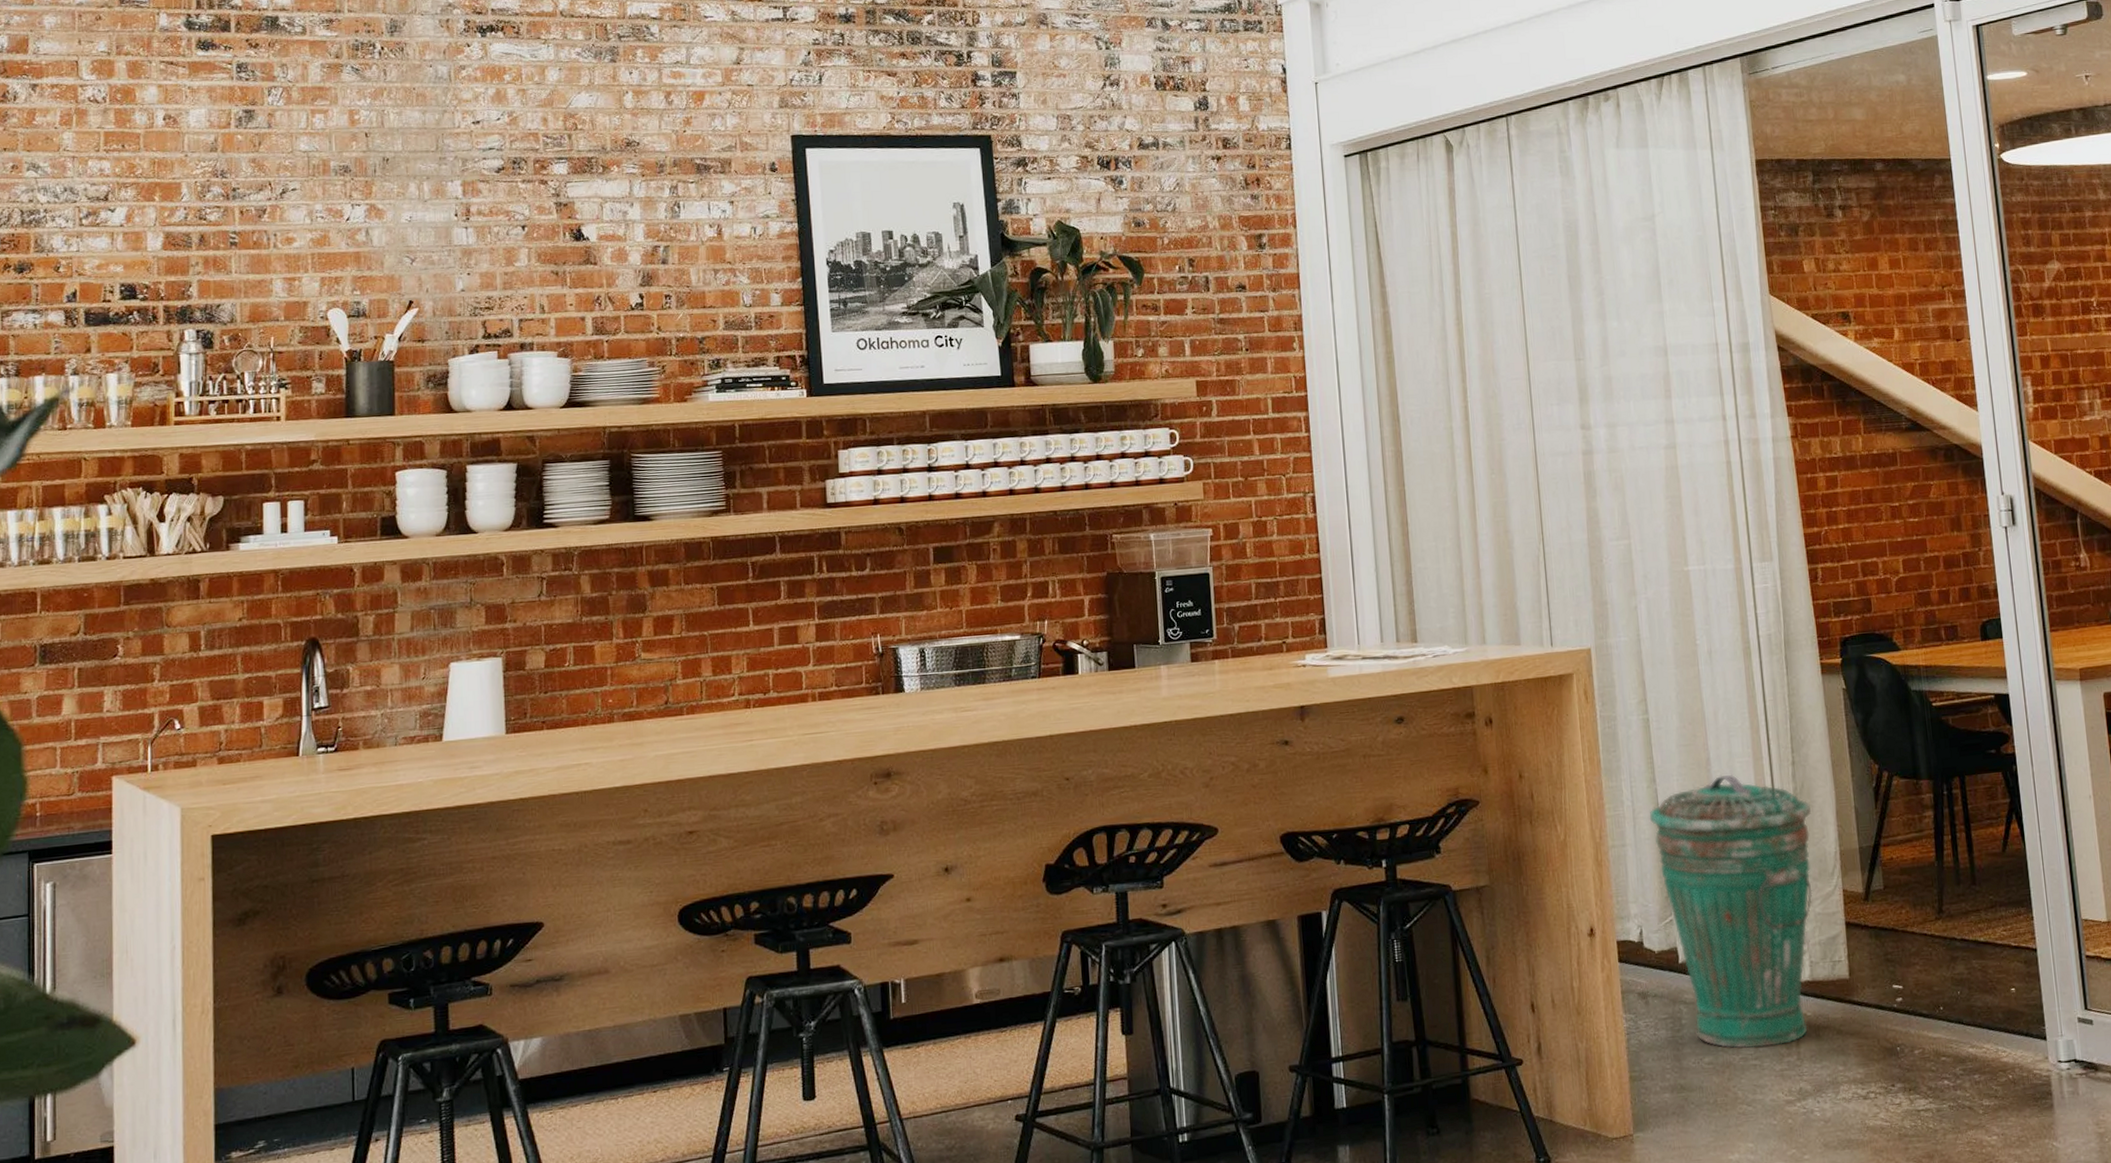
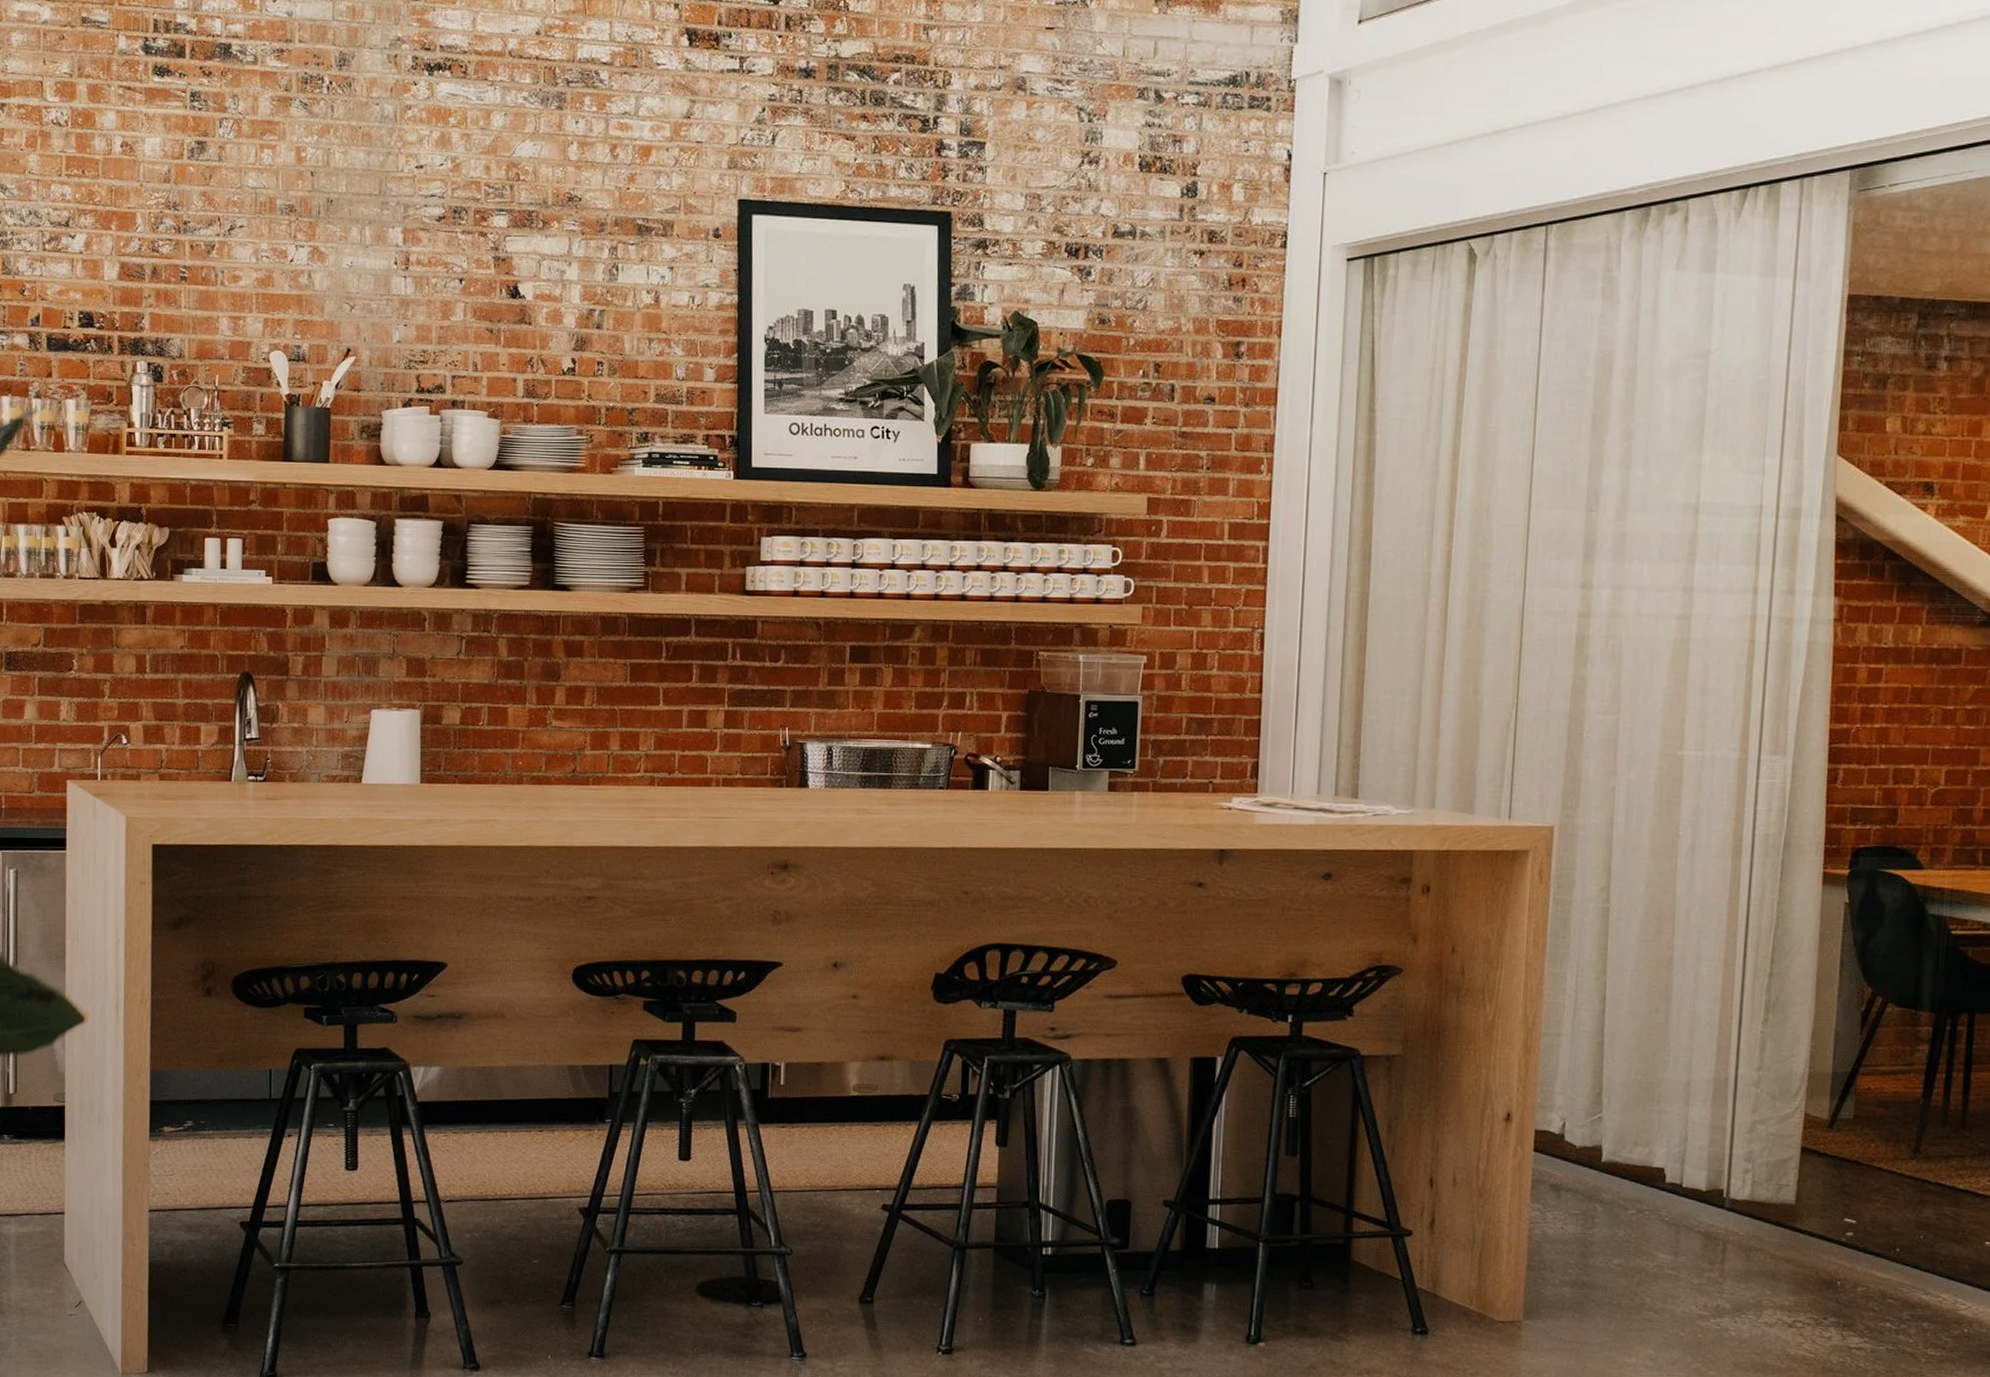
trash can: present [1649,774,1813,1049] -> none [1592,976,1784,1260]

